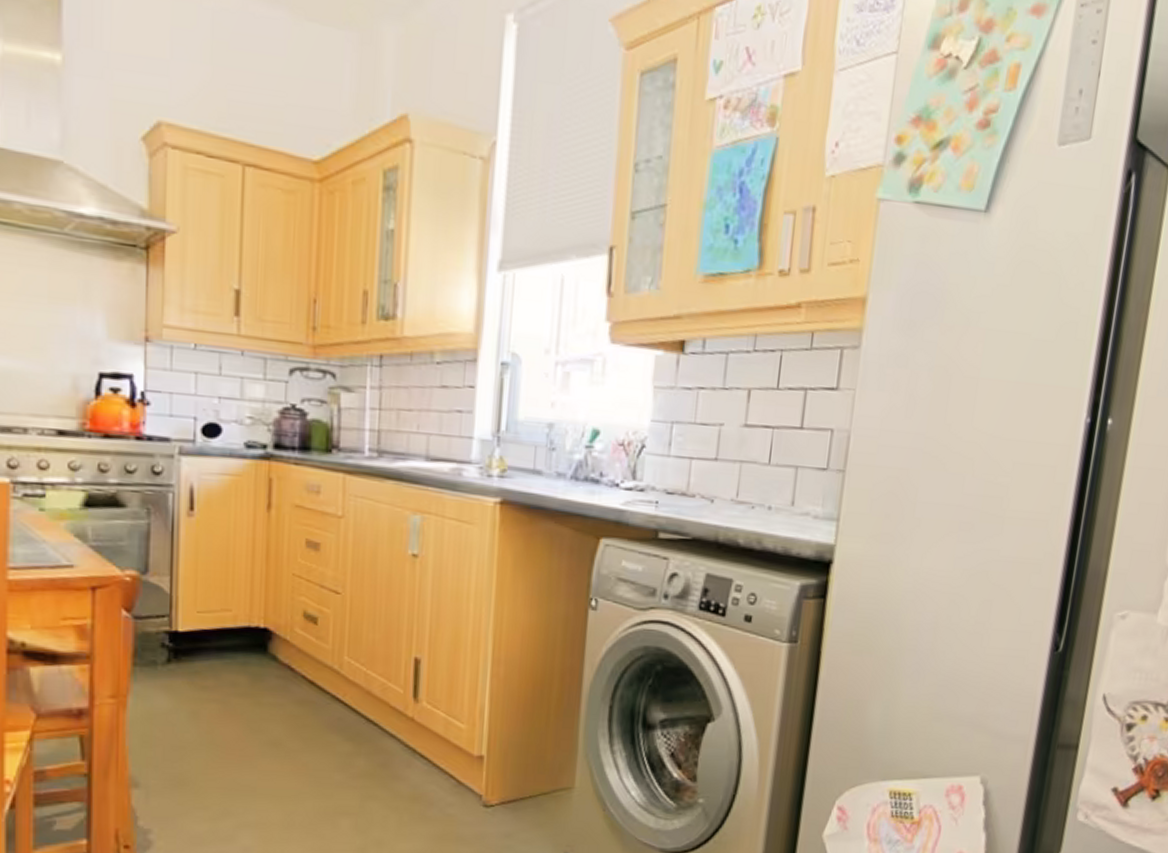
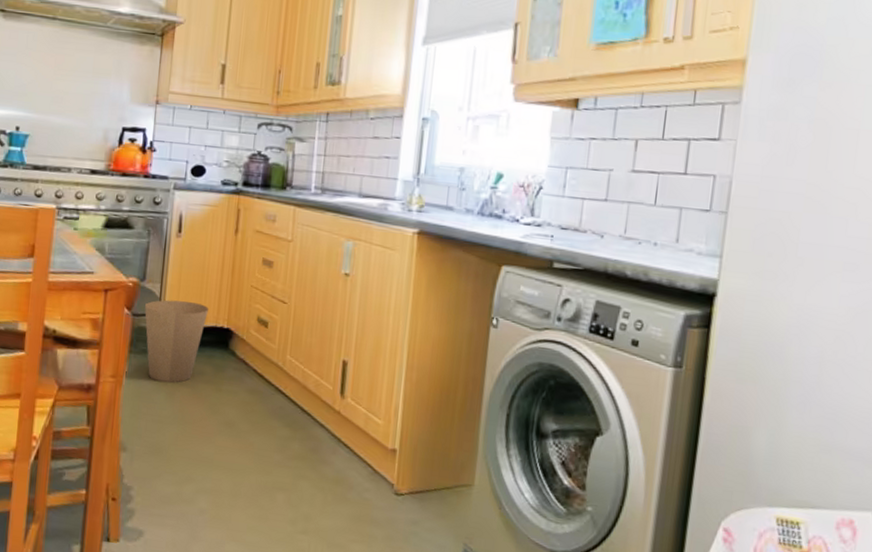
trash can: none [149,596,237,700] -> present [144,299,208,383]

